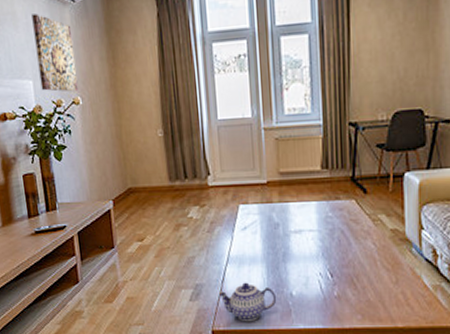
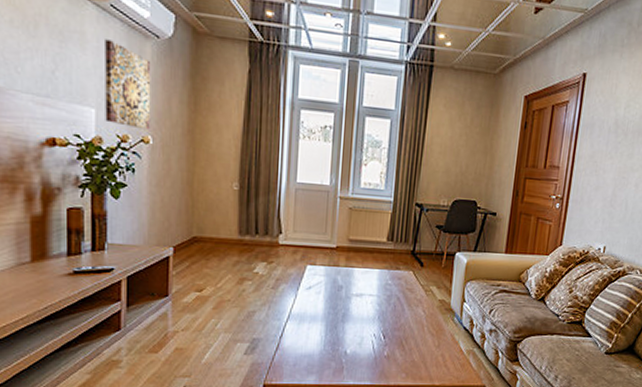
teapot: present [218,282,277,322] -> none [274,339,332,377]

